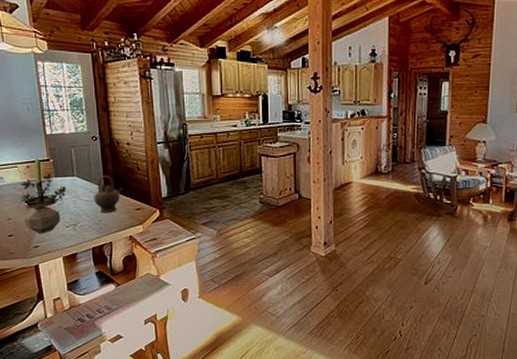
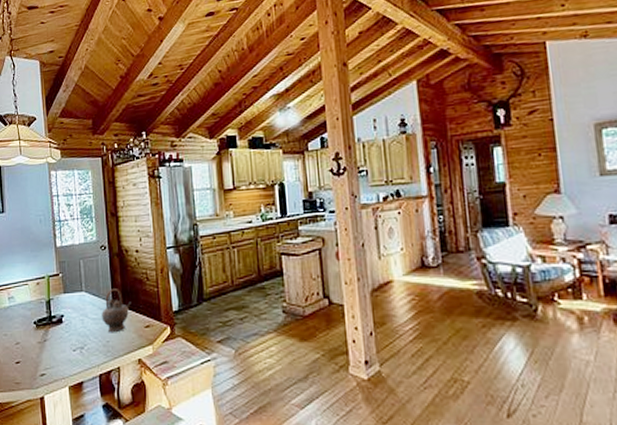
potted plant: present [20,172,67,233] -> none [29,288,75,359]

